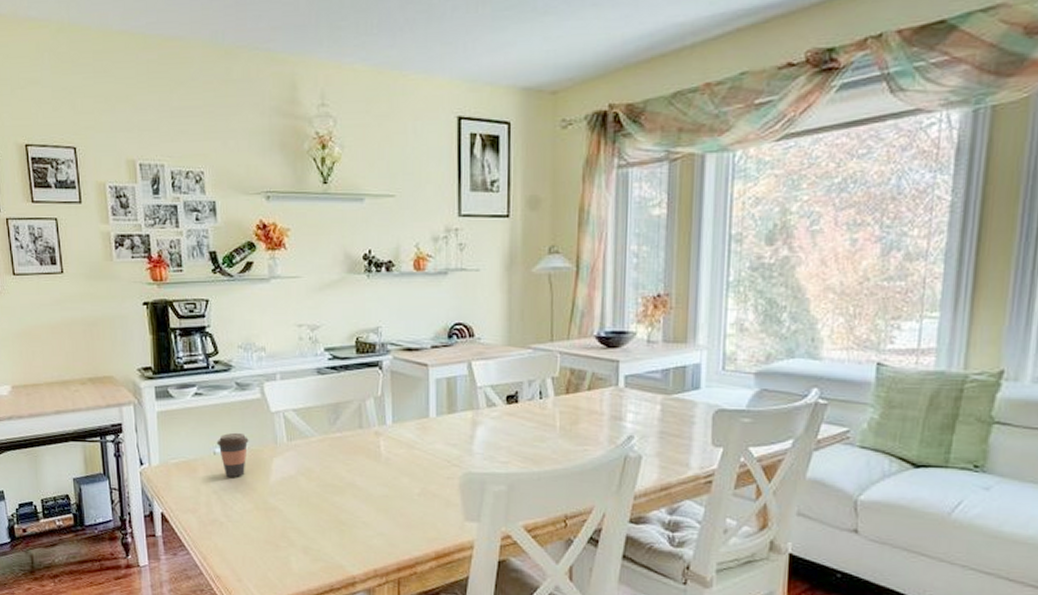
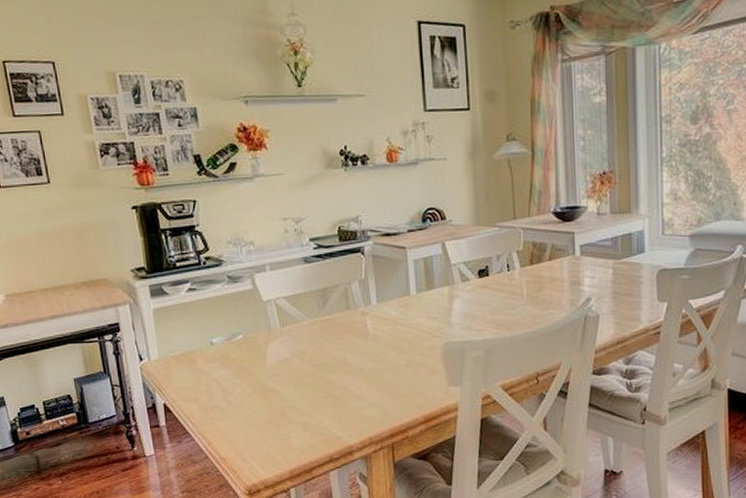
coffee cup: present [216,432,249,477] -> none [213,322,244,365]

